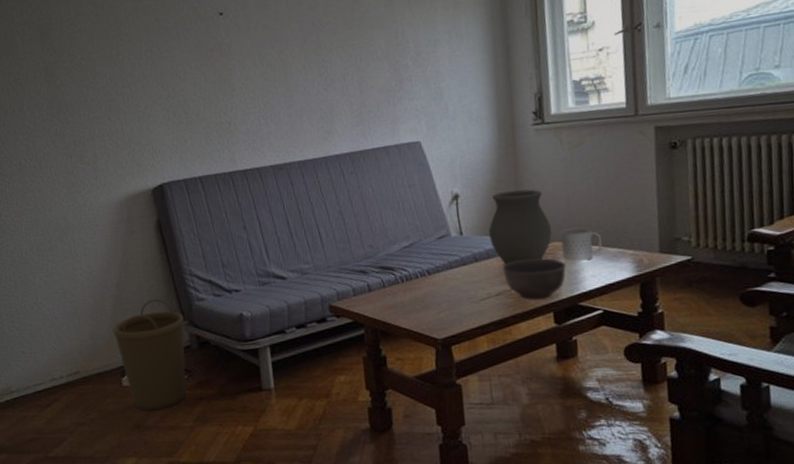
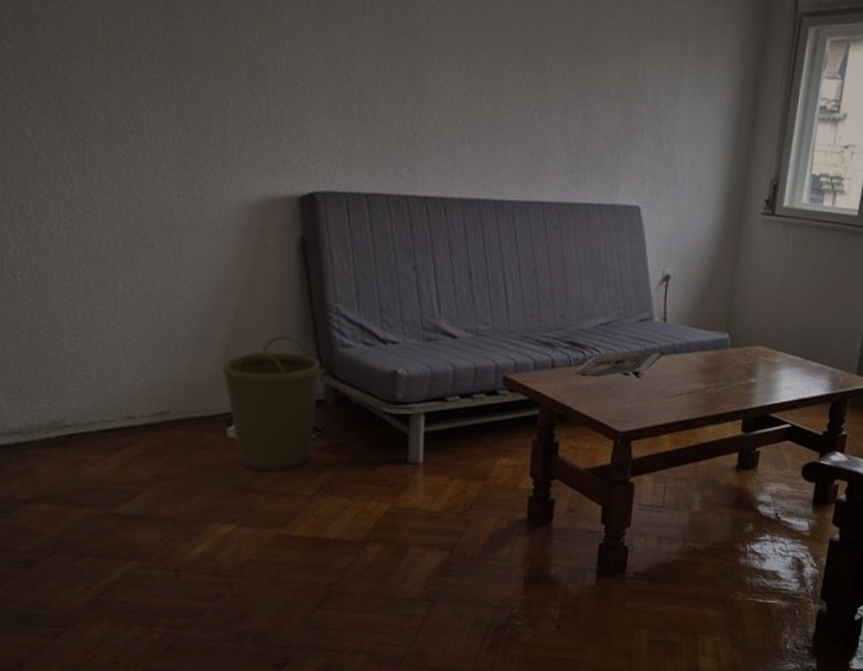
magazine: none [390,262,467,295] -> present [576,351,665,379]
vase: present [489,189,552,265] -> none [694,281,759,363]
bowl: present [503,258,566,300] -> none [700,359,765,404]
mug: present [561,227,603,262] -> none [763,334,806,371]

